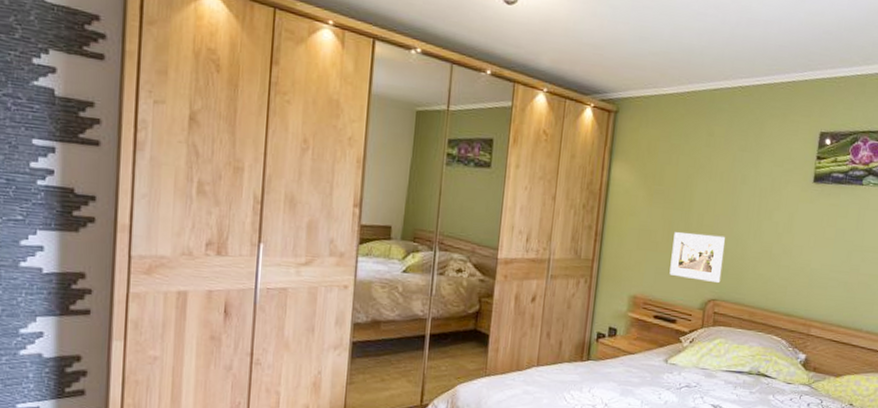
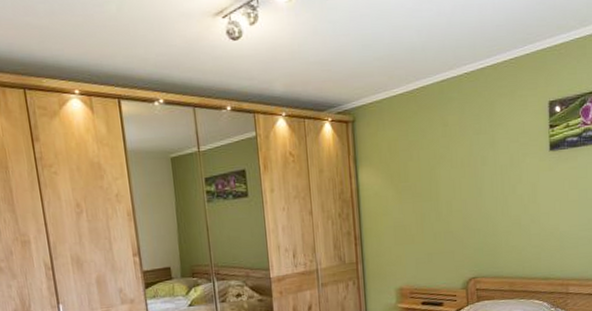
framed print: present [669,232,725,283] -> none [427,217,478,263]

